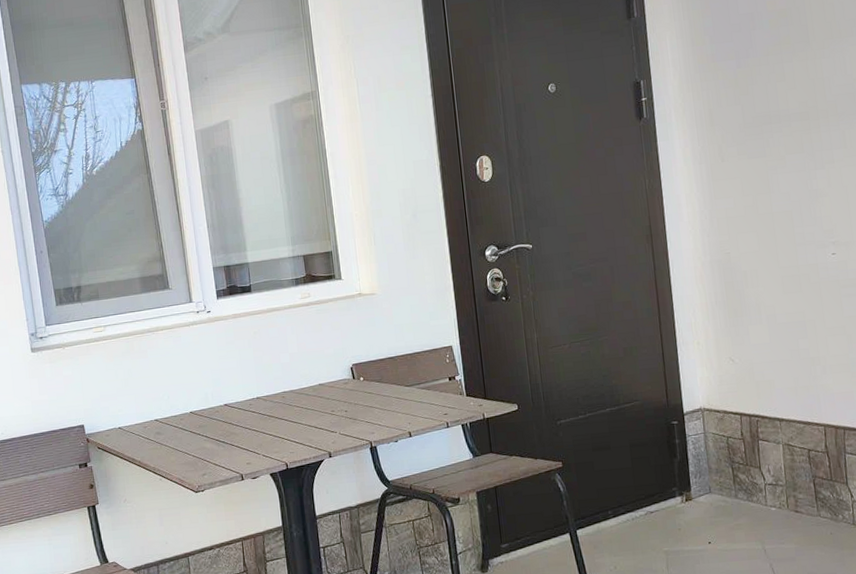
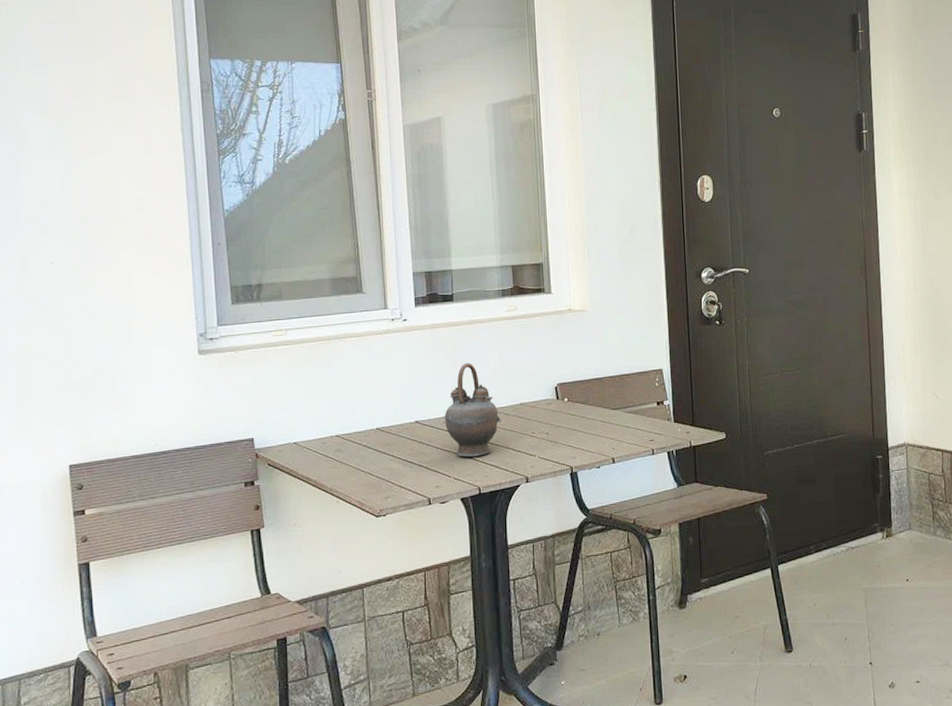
teapot: none [250,348,303,436] -> present [444,363,501,457]

